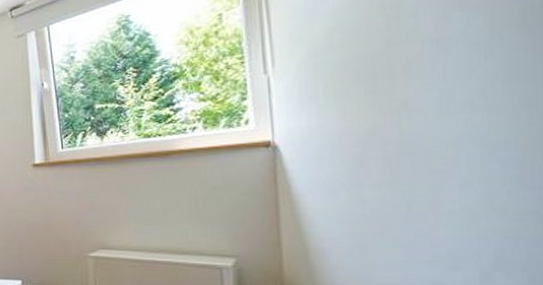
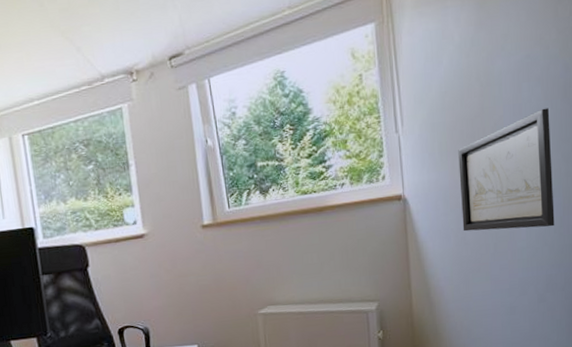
wall art: none [351,41,508,188] -> present [458,108,555,232]

